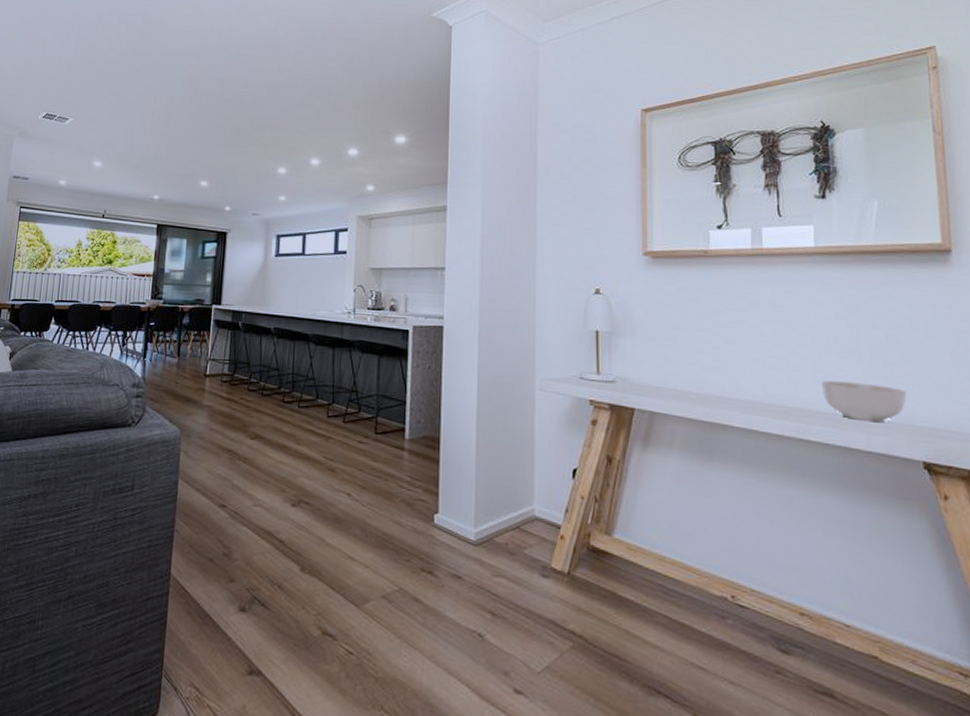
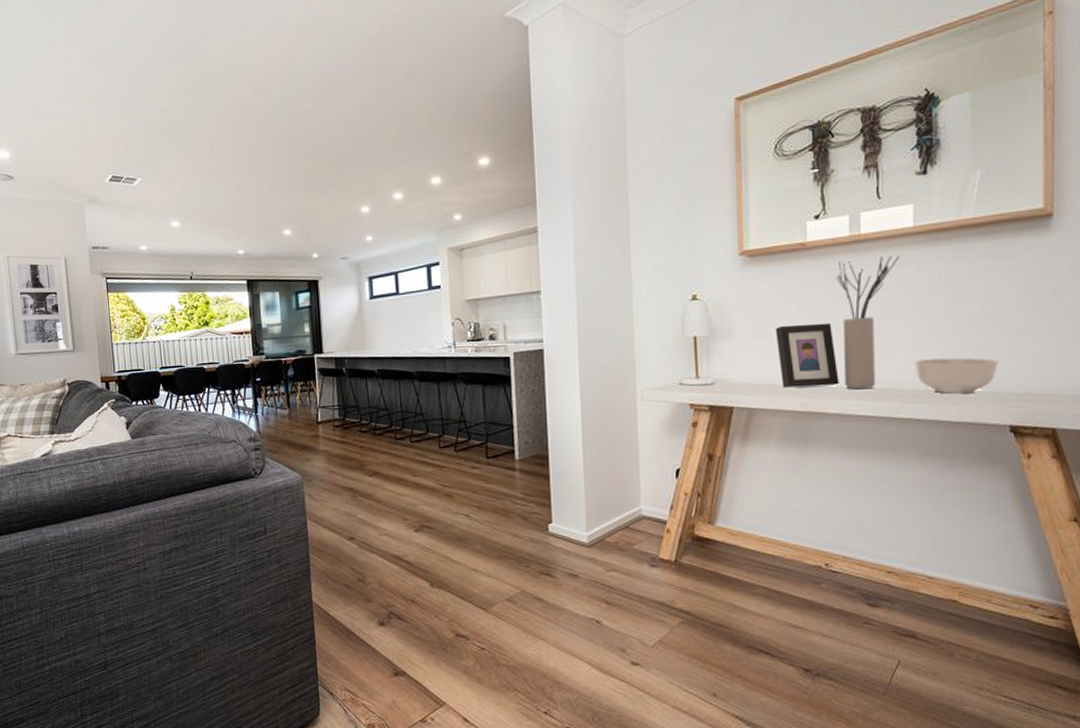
picture frame: none [678,329,744,398] -> present [775,322,839,388]
vase: none [739,272,802,406] -> present [836,256,900,390]

